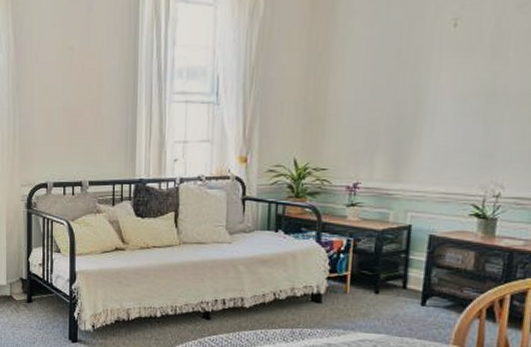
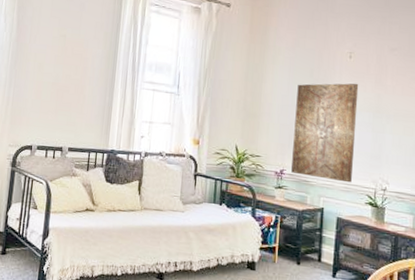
wall art: none [368,60,467,192] -> present [291,83,359,183]

